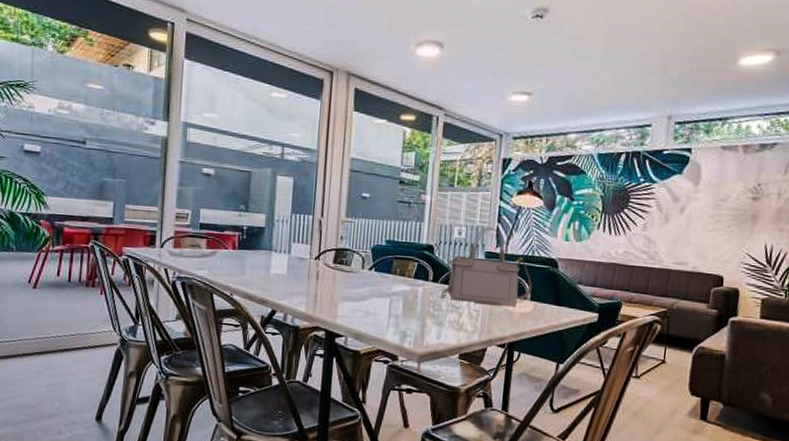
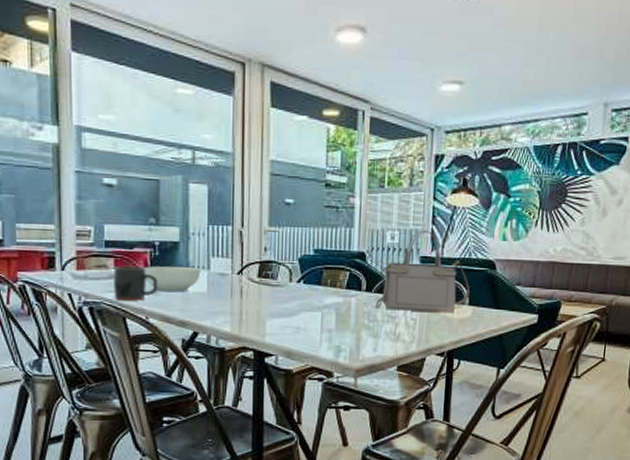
mug: none [204,246,244,279] -> present [112,265,158,301]
bowl: none [232,248,283,273] -> present [145,266,201,292]

